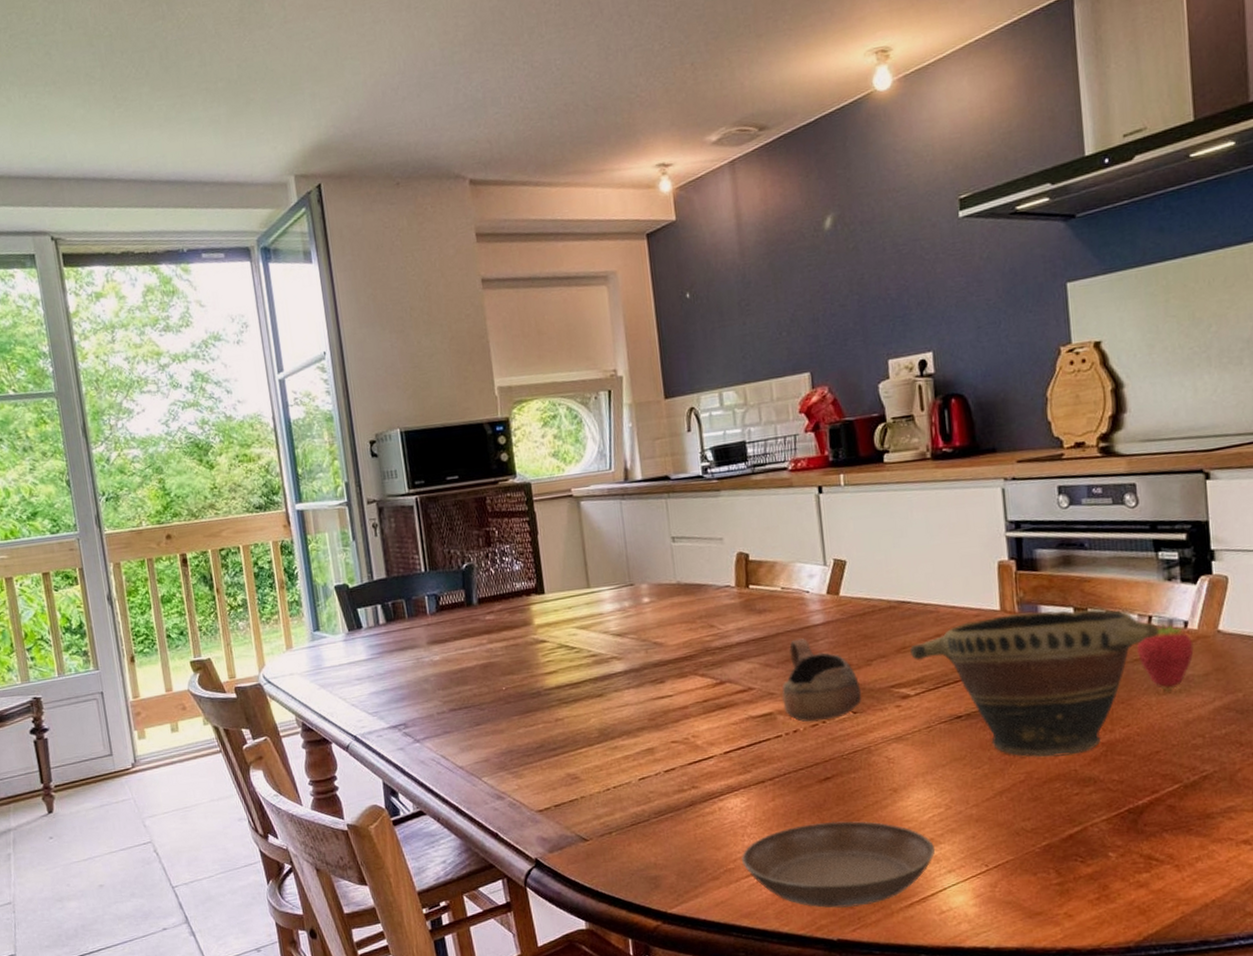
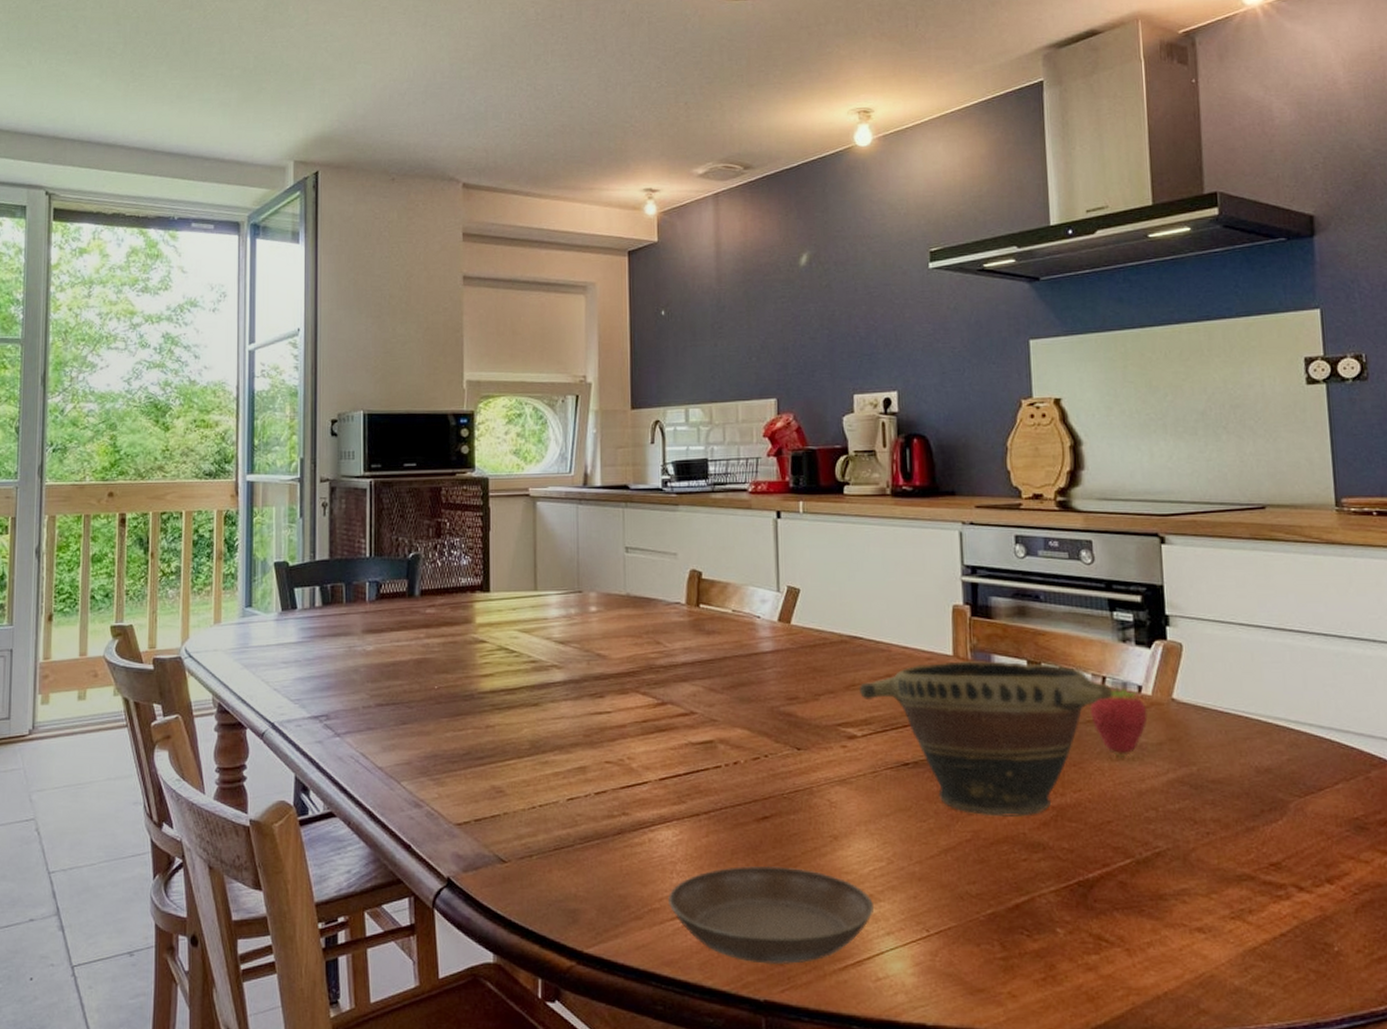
cup: present [782,638,862,722] -> none [725,665,807,755]

